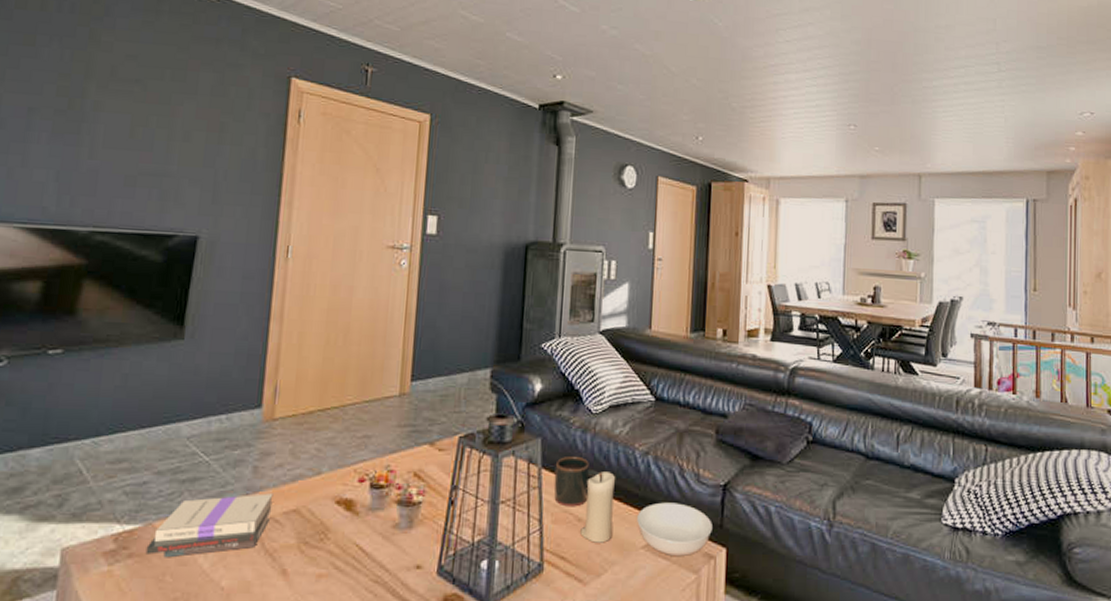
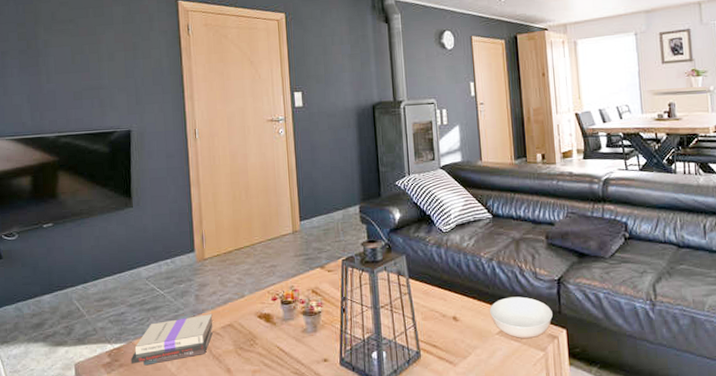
mug: present [553,457,599,507] -> none [419,267,455,307]
candle: present [580,472,616,543] -> none [446,277,471,333]

